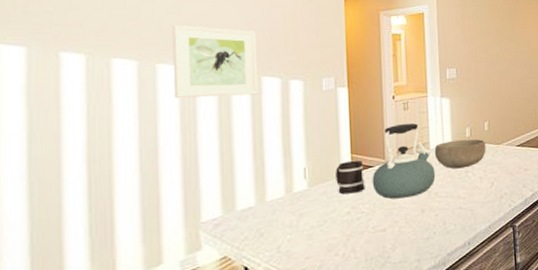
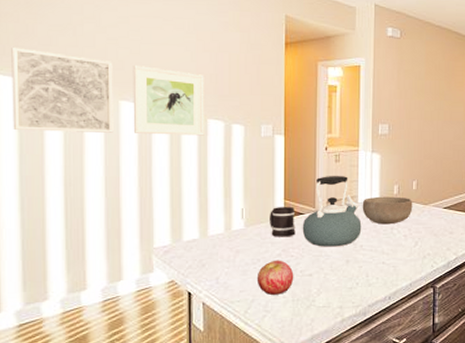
wall art: none [18,12,149,106] -> present [11,46,113,133]
apple: none [324,218,366,258] -> present [256,260,294,295]

